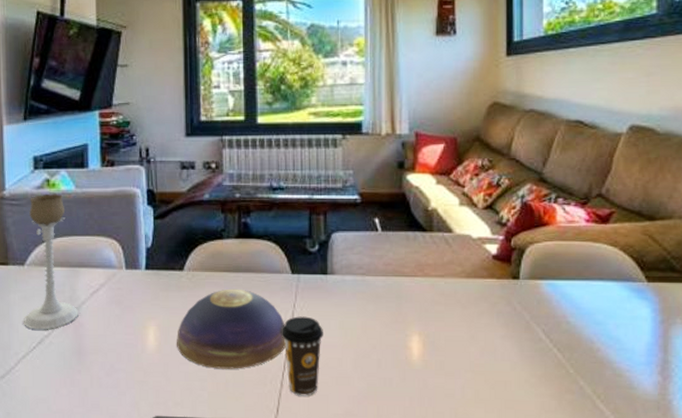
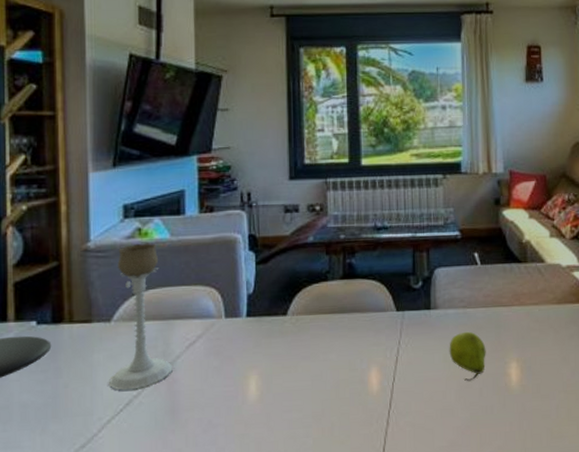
decorative bowl: present [177,288,286,369] -> none [280,330,391,414]
coffee cup: present [281,316,323,396] -> none [386,352,428,433]
fruit: none [346,300,386,351] -> present [449,331,486,382]

